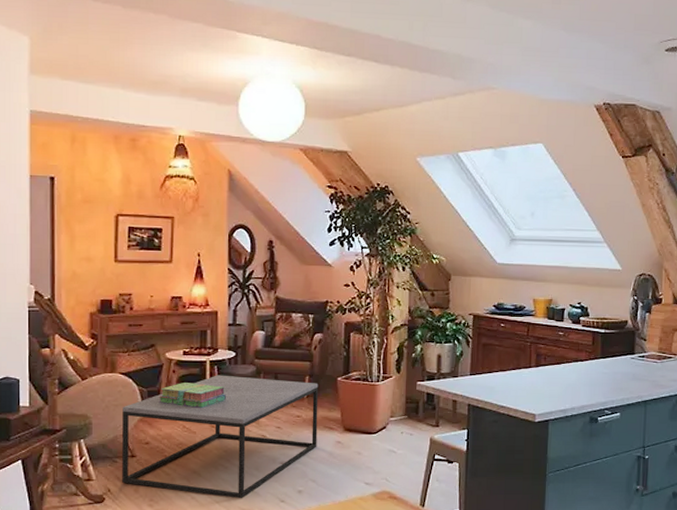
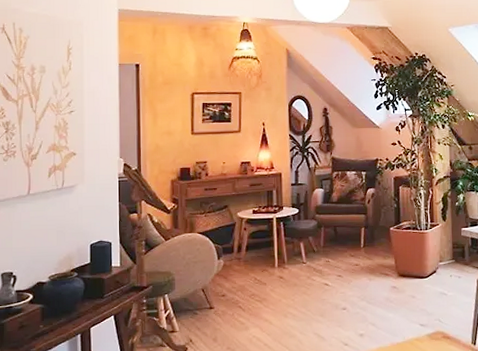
coffee table: present [122,375,319,499] -> none [201,230,375,344]
stack of books: present [158,383,226,409] -> none [232,238,292,262]

